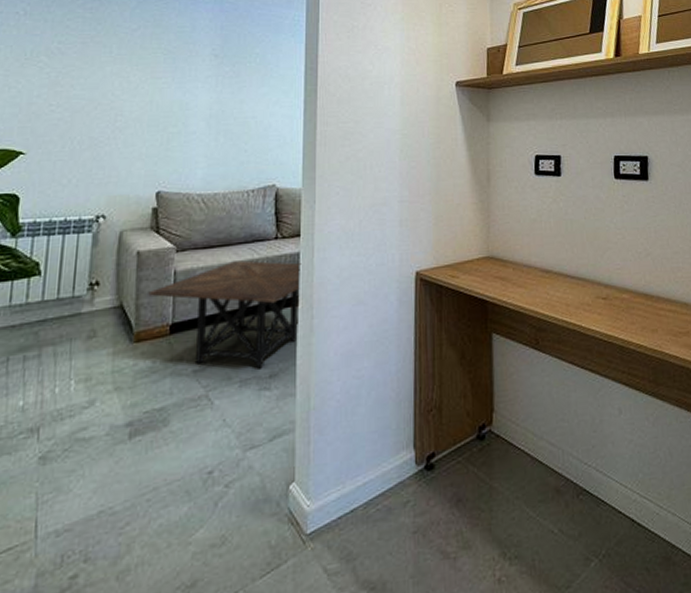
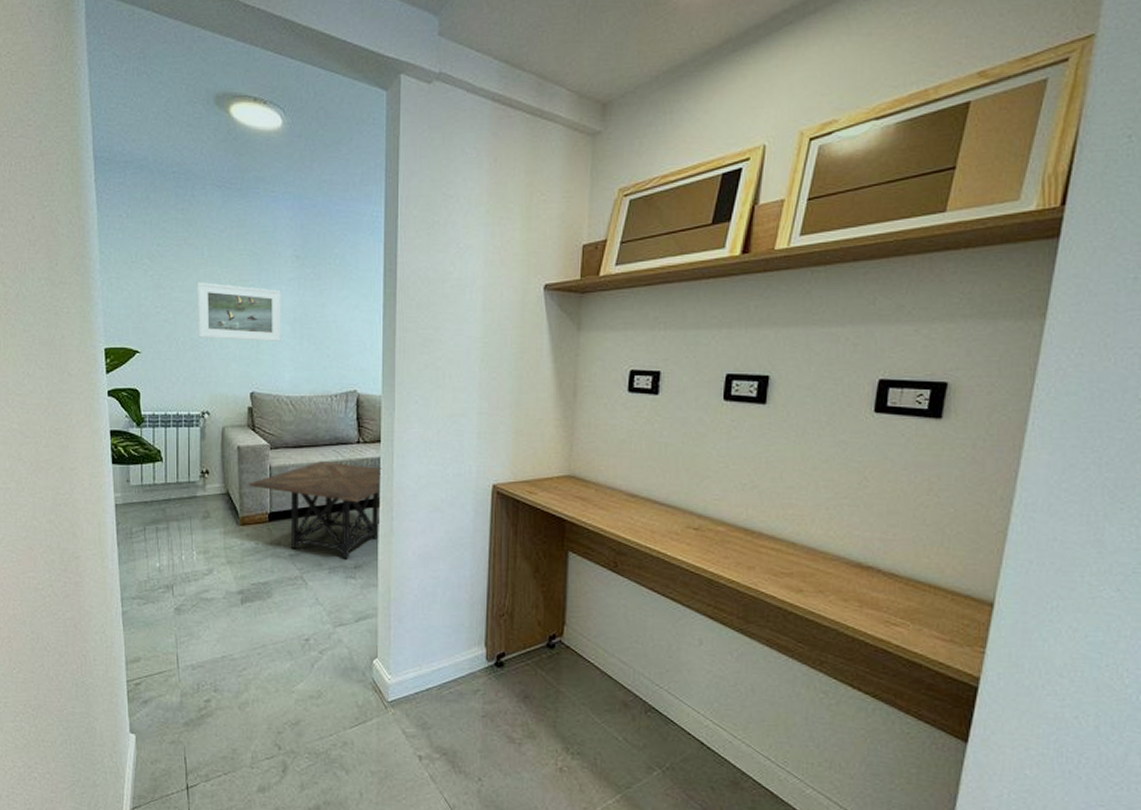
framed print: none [98,80,197,139] -> present [198,282,281,341]

